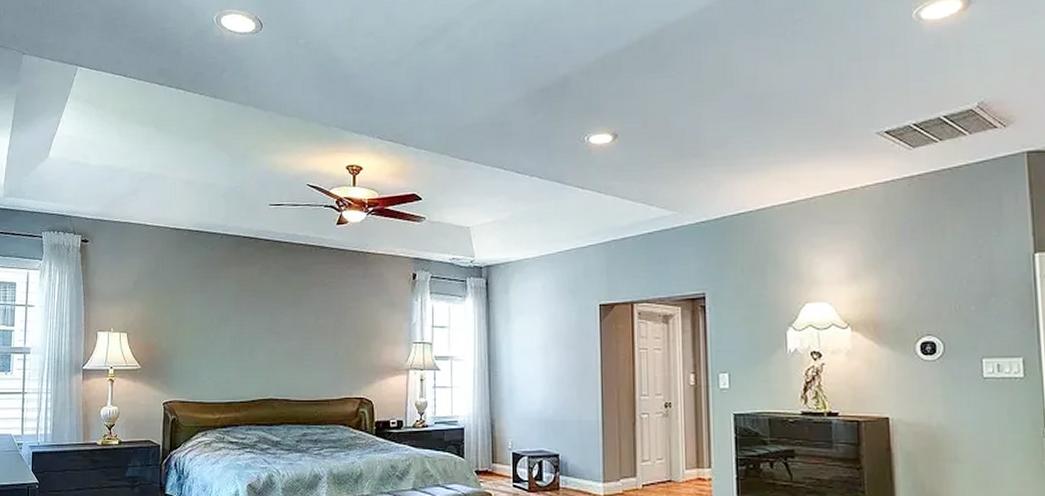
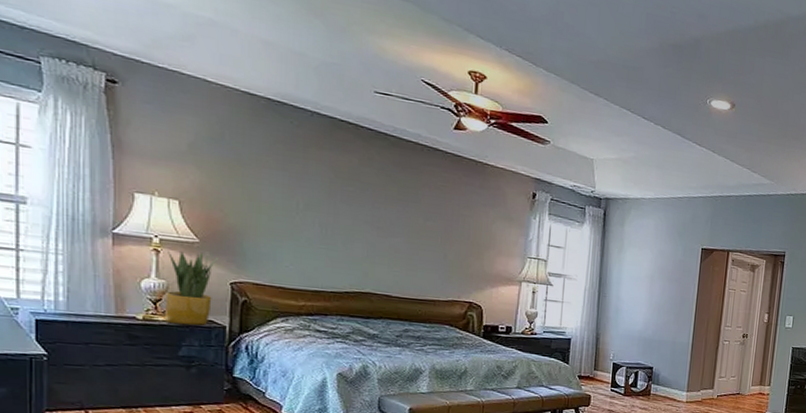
planter: none [117,377,155,448] -> present [165,250,220,327]

